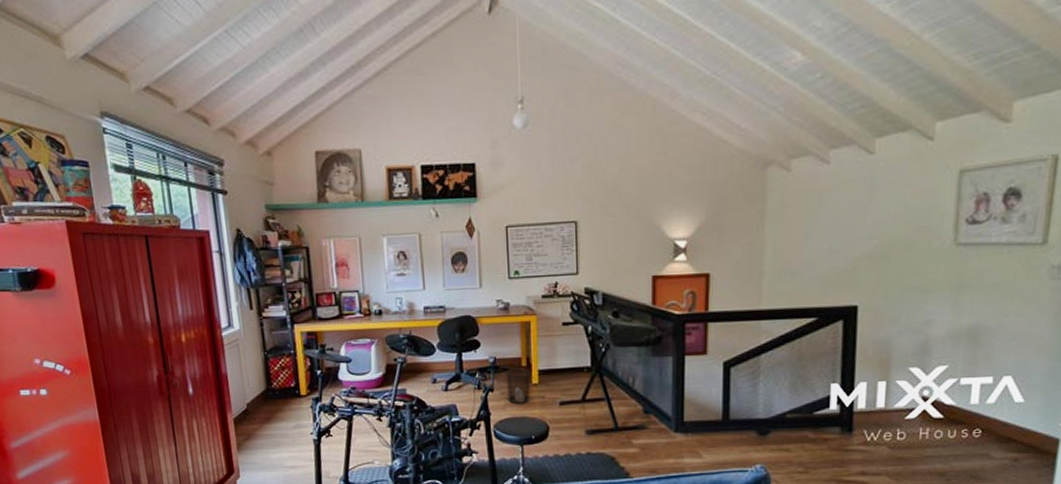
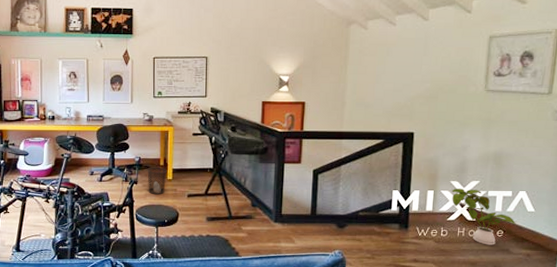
house plant: none [910,376,1000,449] -> present [452,188,517,245]

